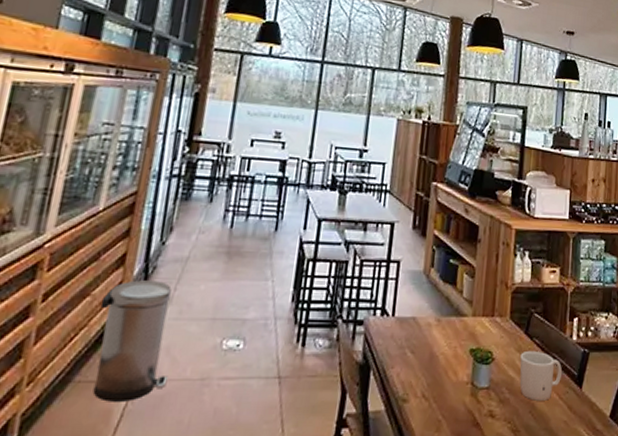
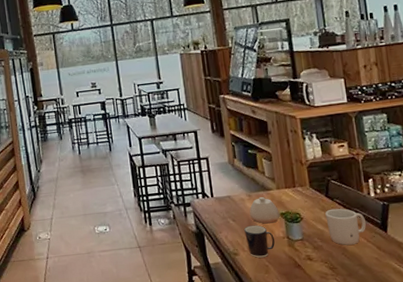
pedal bin: present [93,280,172,402] -> none [12,195,67,272]
mug: none [421,361,456,408] -> present [243,225,275,258]
sugar bowl: none [433,323,470,362] -> present [249,196,280,224]

